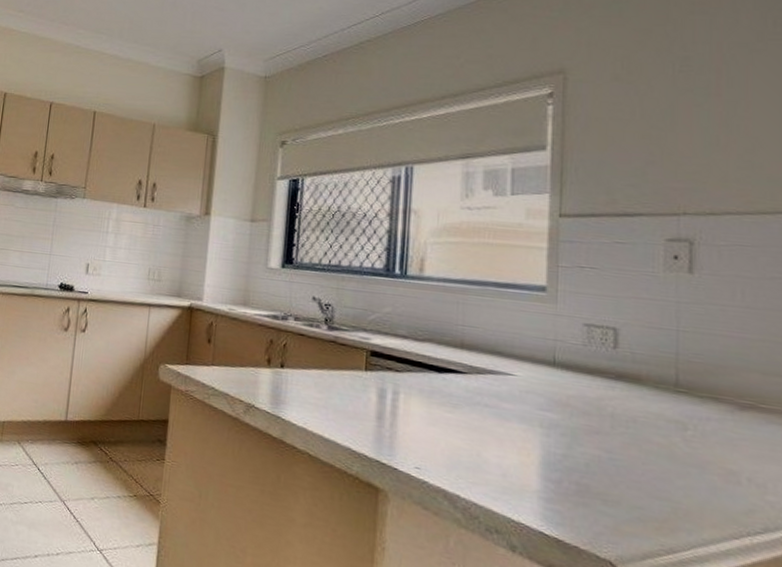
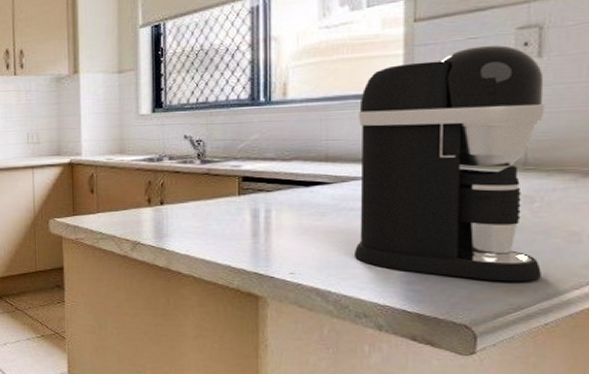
coffee maker: none [486,252,697,521] -> present [353,44,545,282]

